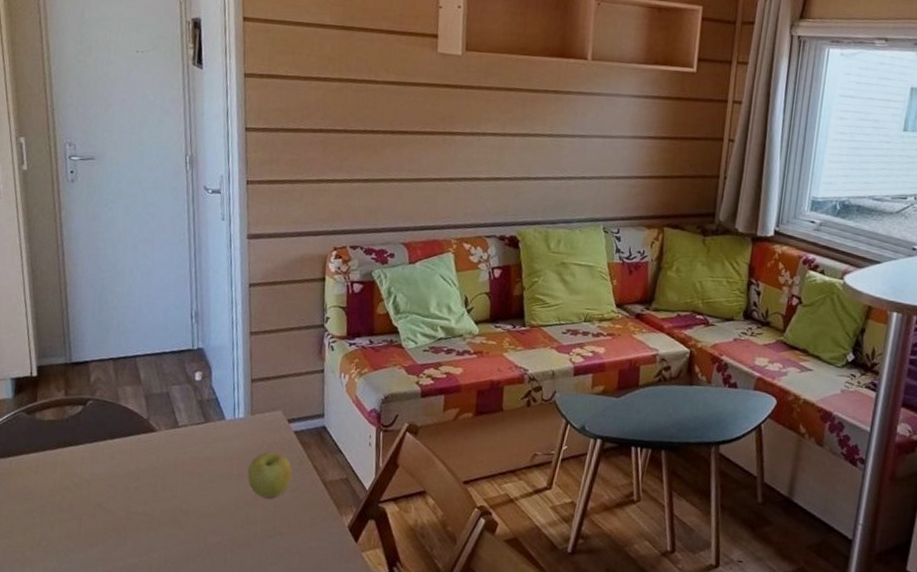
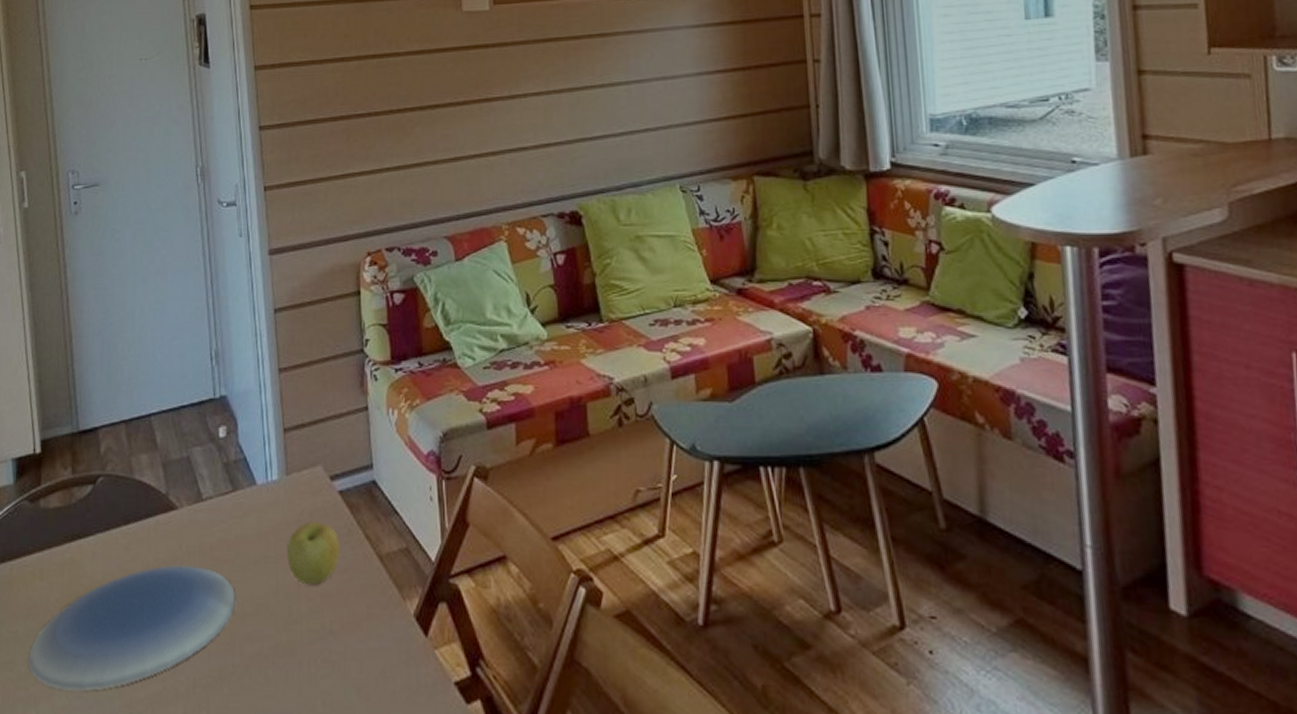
plate: none [24,473,203,559] -> present [27,565,236,692]

